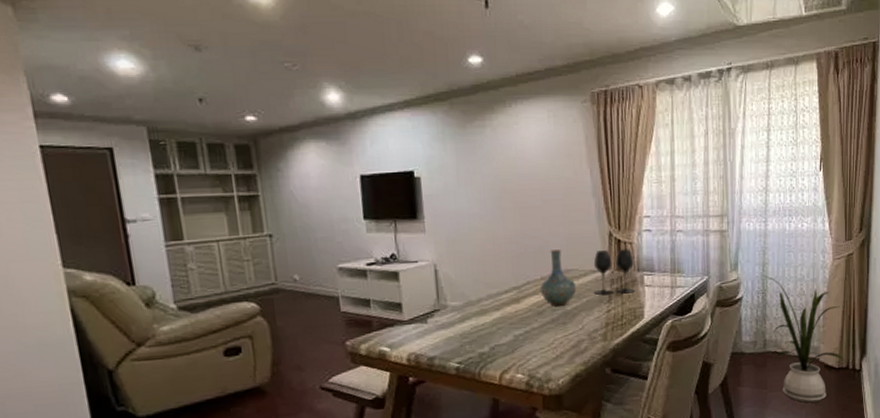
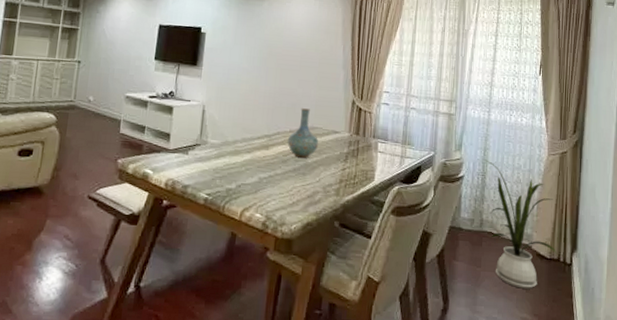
wine glass: present [593,249,635,296] -> none [333,115,371,158]

